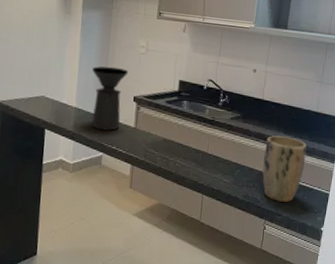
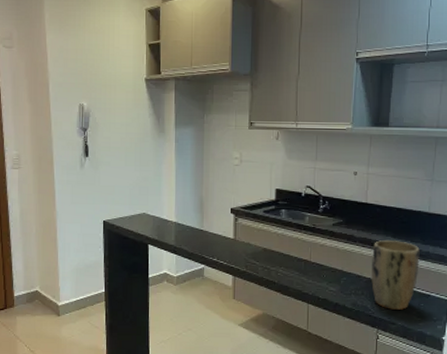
coffee maker: present [91,66,129,131] -> none [189,181,224,243]

